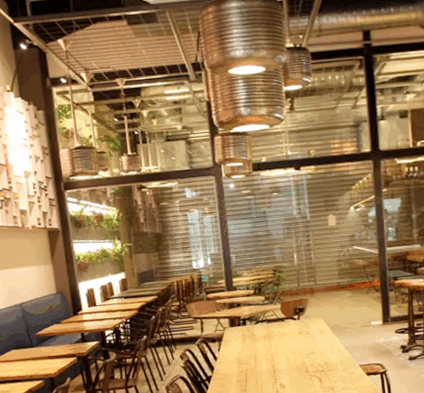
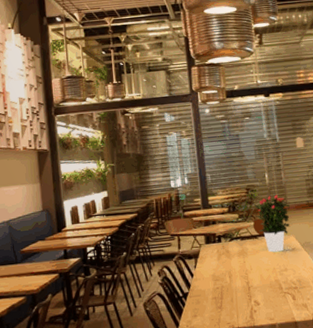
potted flower: none [282,275,320,336] -> present [254,194,291,253]

